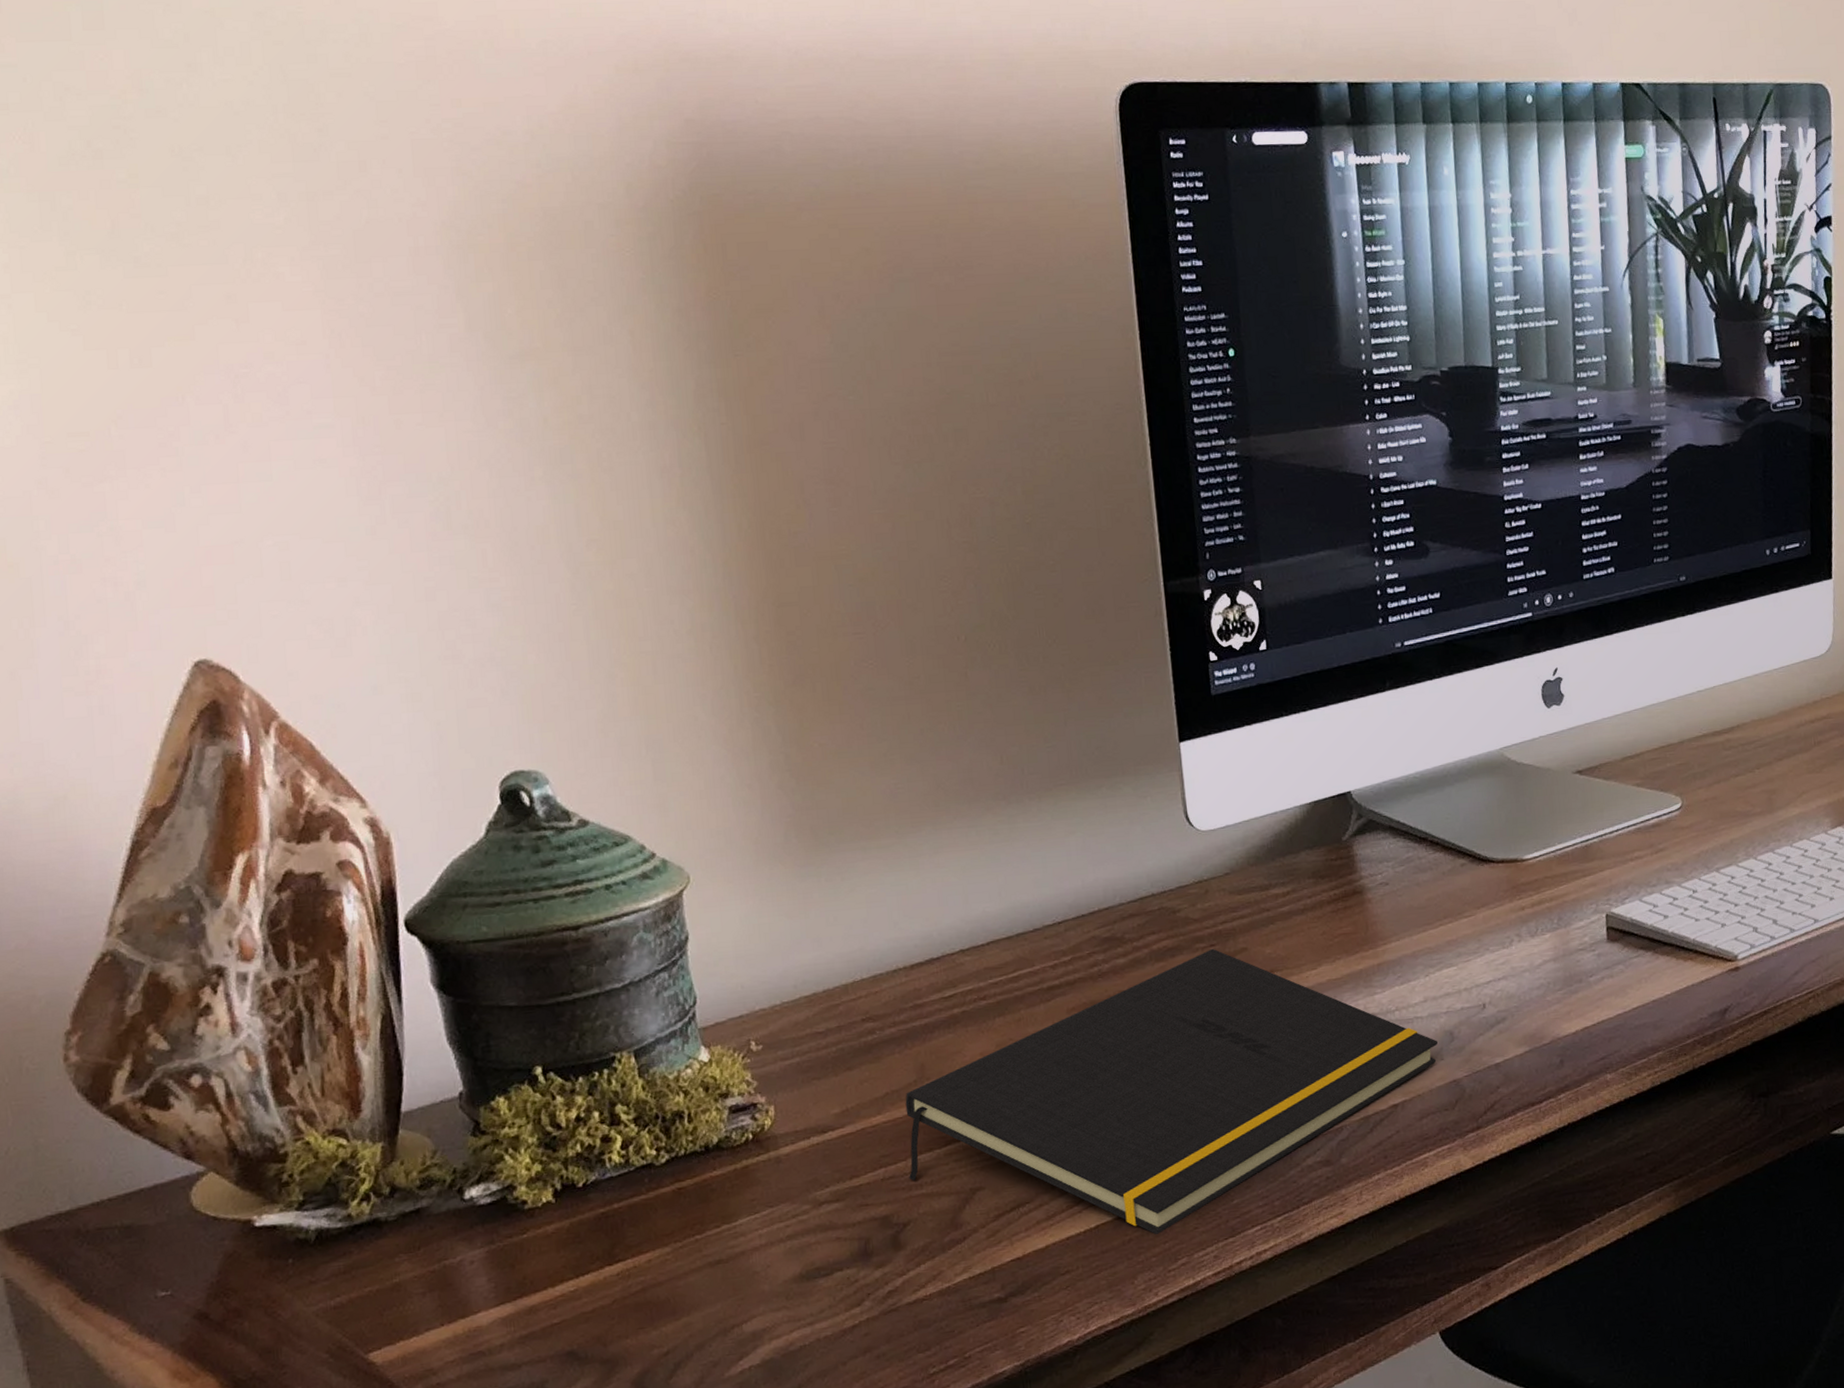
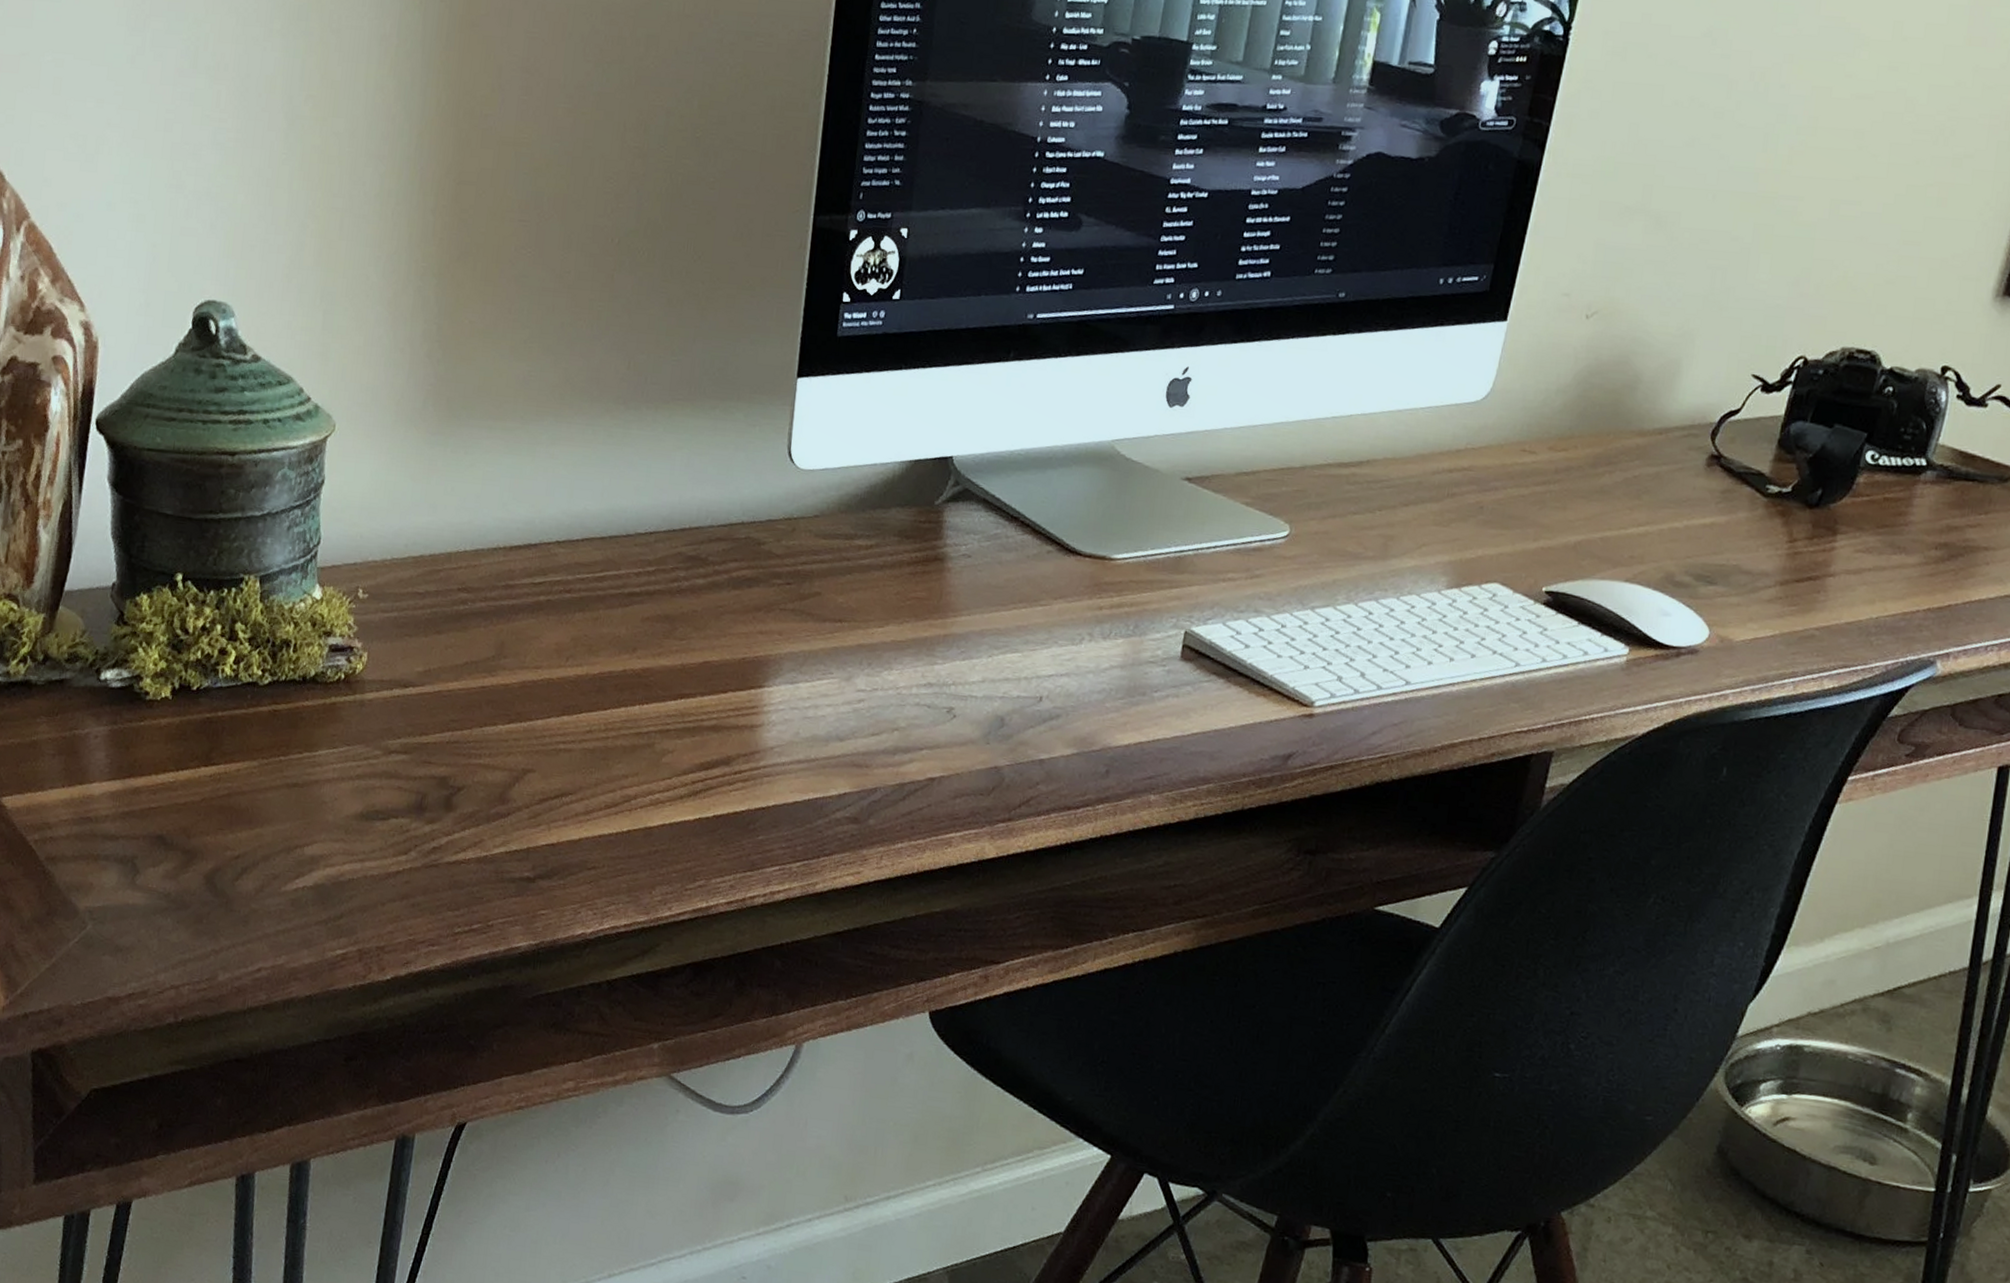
notepad: present [905,948,1439,1234] -> none [471,586,988,852]

